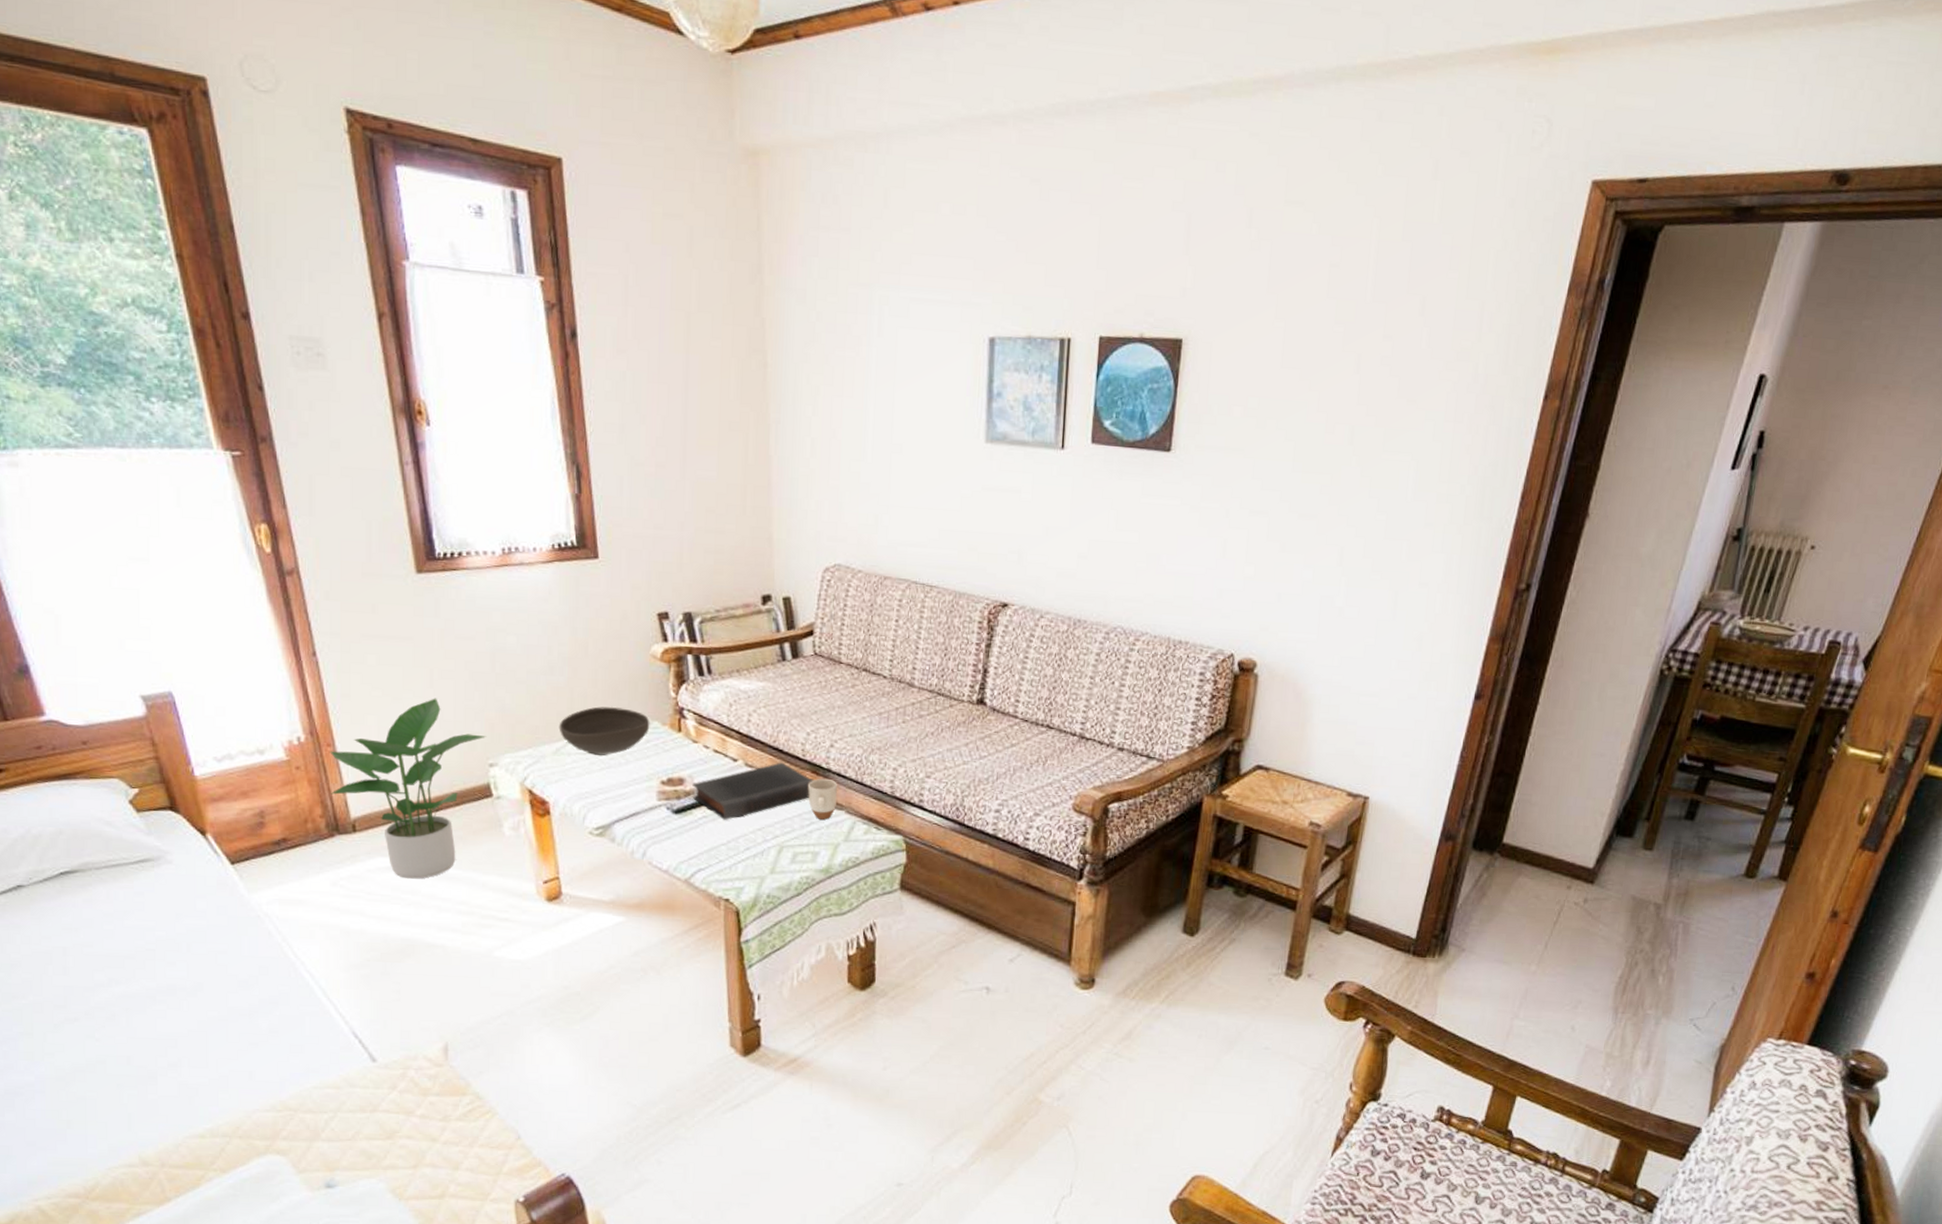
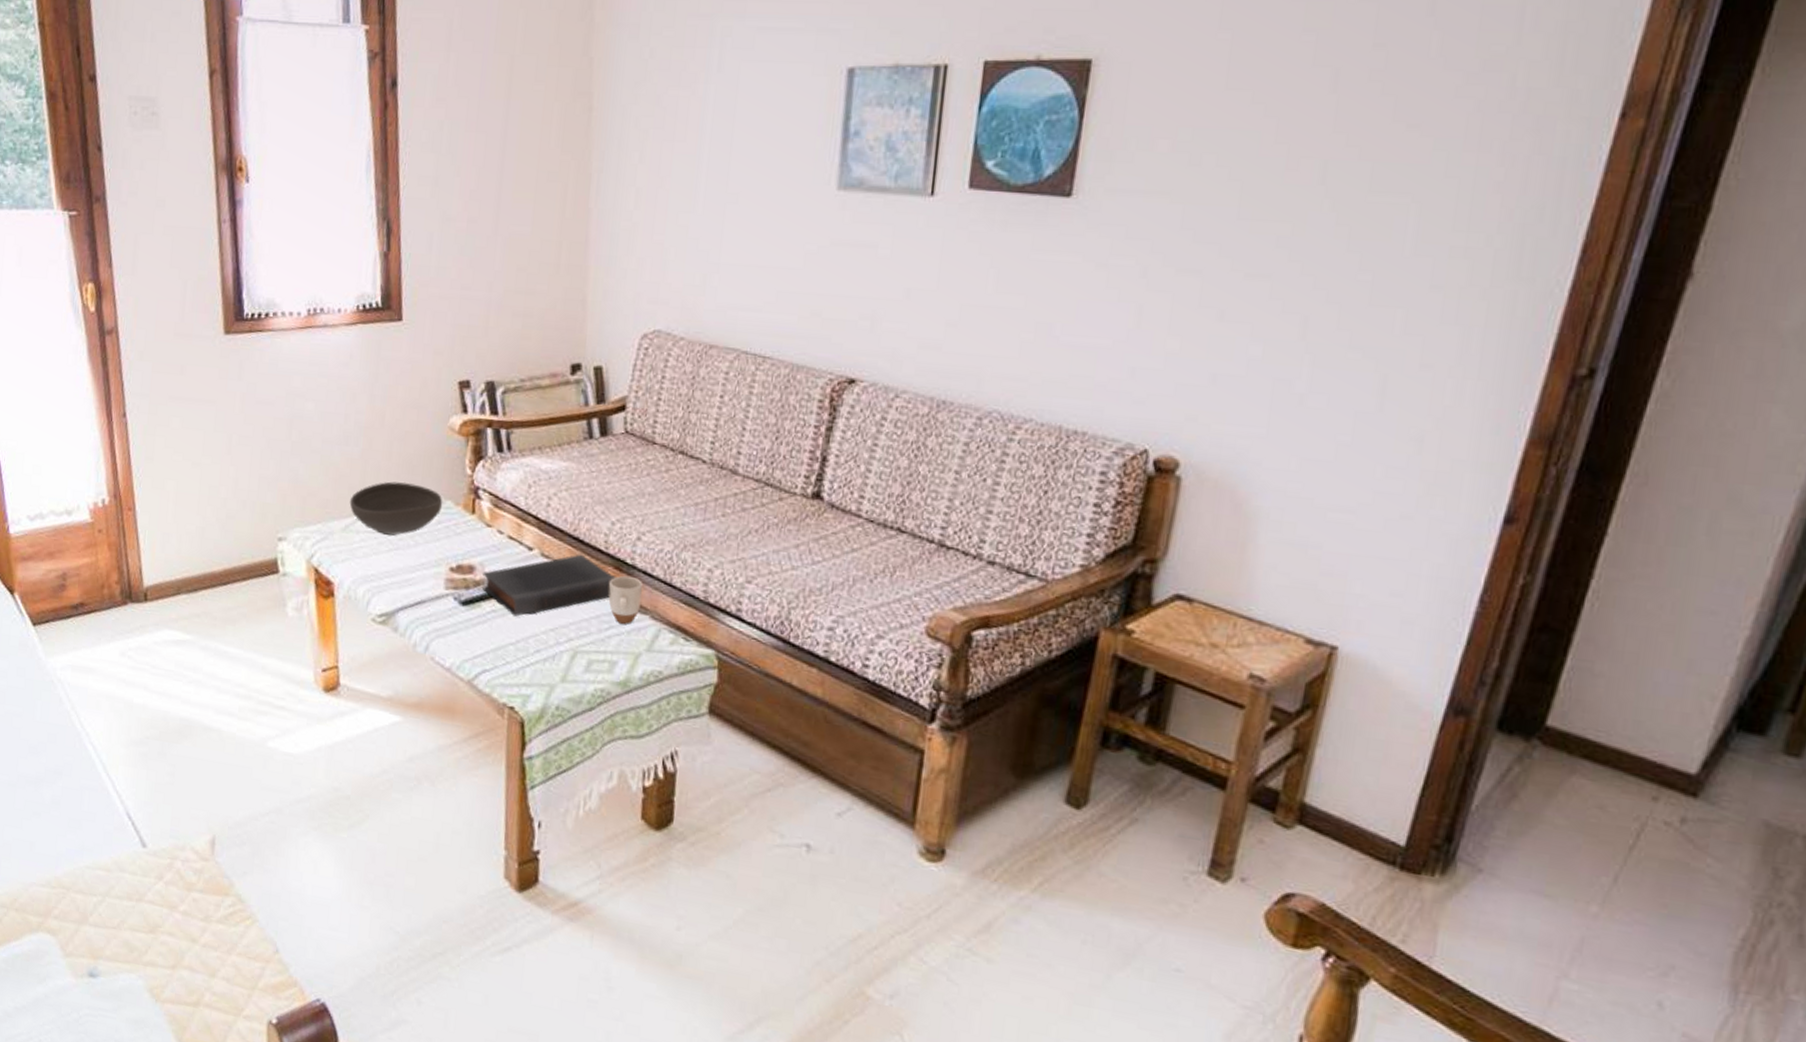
potted plant: present [330,698,487,879] -> none [128,465,278,656]

